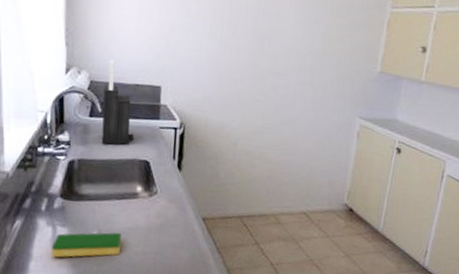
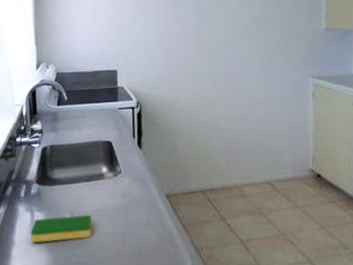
knife block: present [101,60,134,145] -> none [68,52,96,129]

